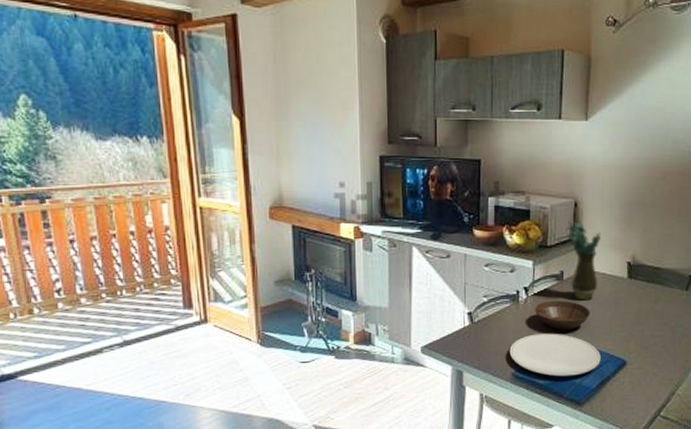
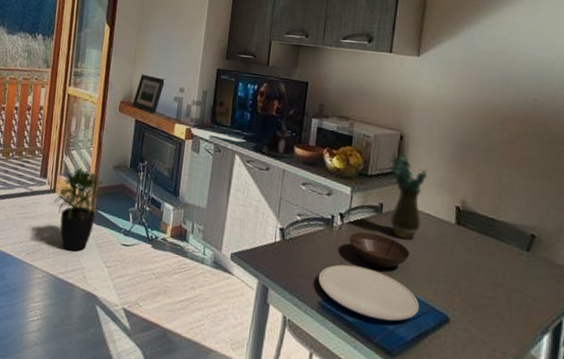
potted plant: none [208,289,267,381] -> present [54,167,103,252]
picture frame: none [285,172,320,216] -> present [132,74,165,114]
kettle: none [444,204,474,243] -> present [266,121,295,160]

